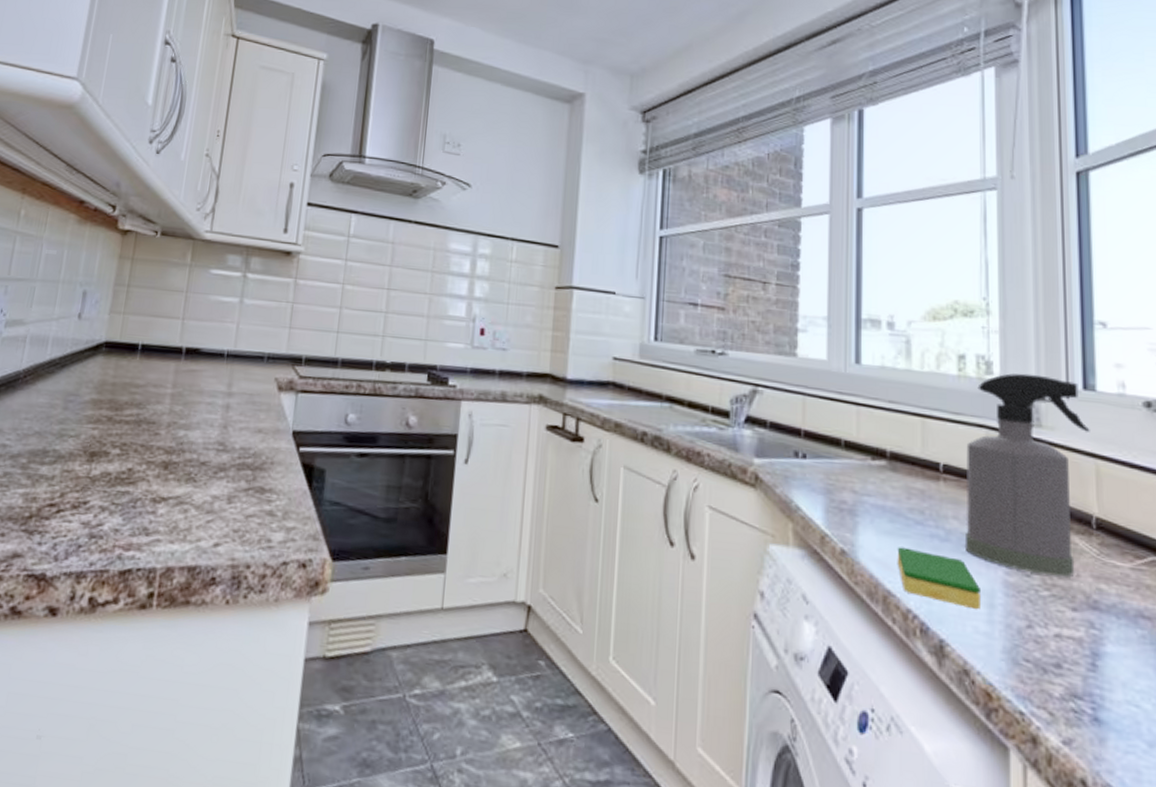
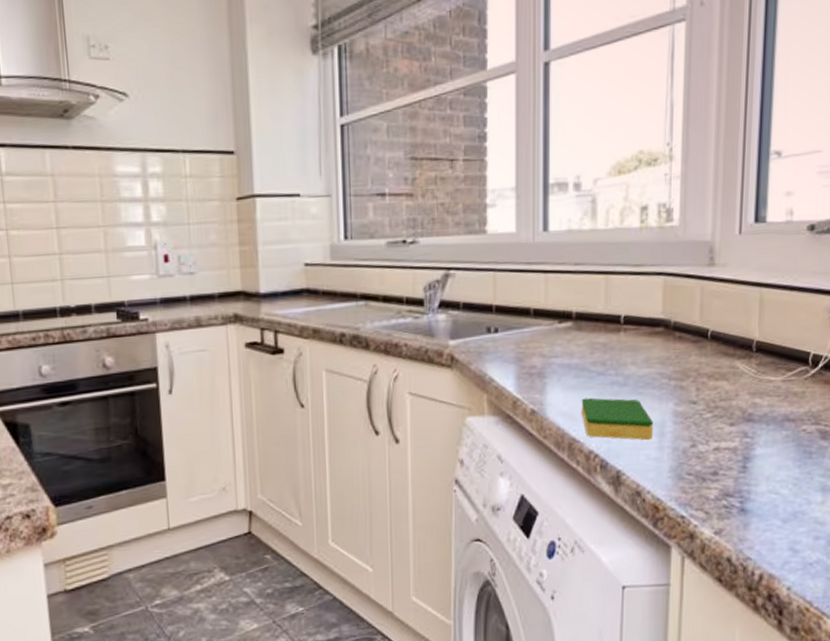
spray bottle: present [964,373,1090,577] -> none [640,214,758,400]

